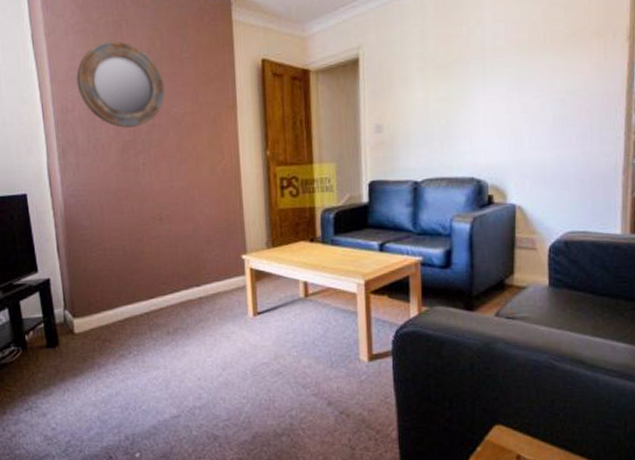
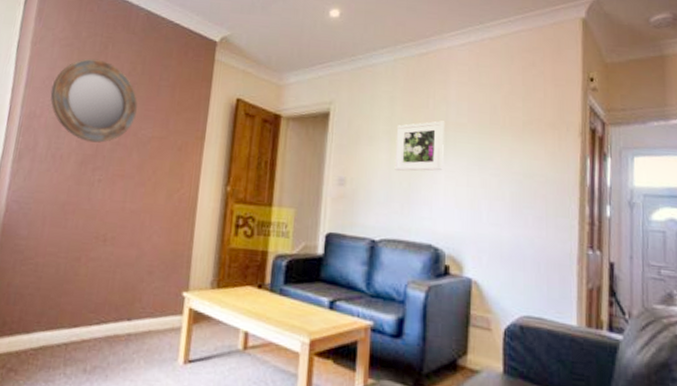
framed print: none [430,48,482,108] -> present [395,120,444,171]

